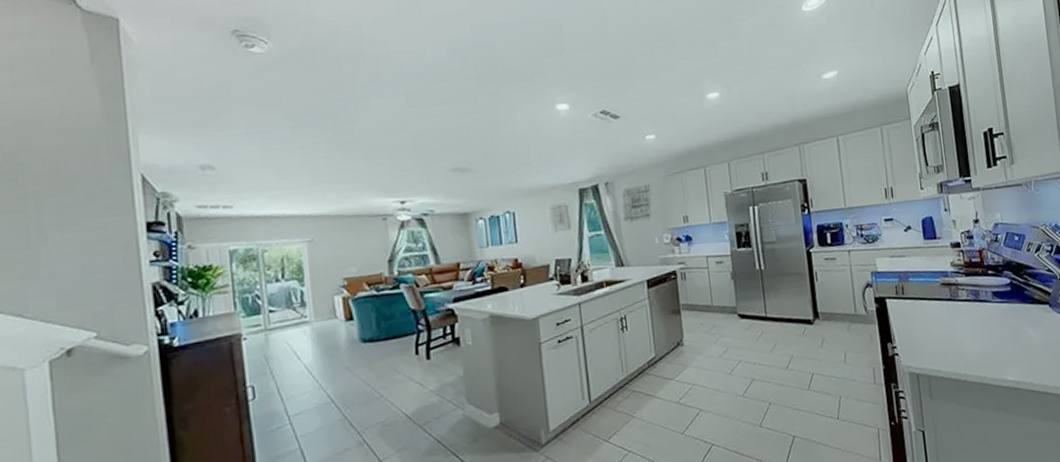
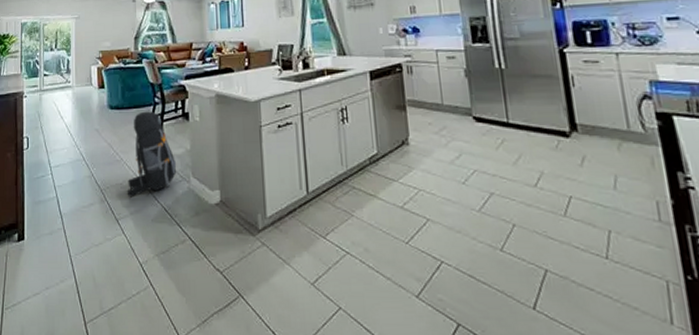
backpack: none [390,339,450,435] -> present [127,111,177,198]

